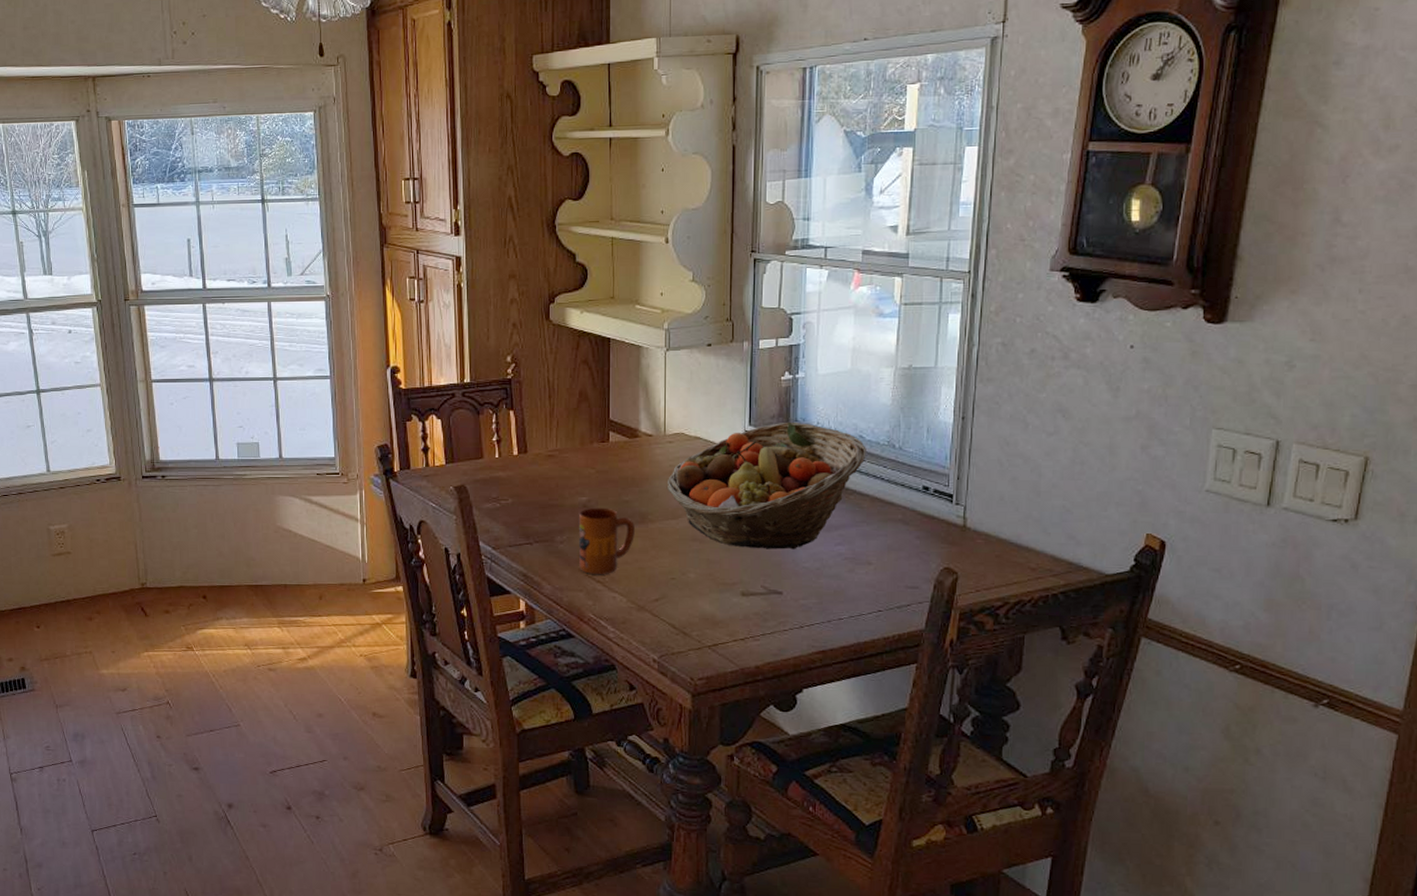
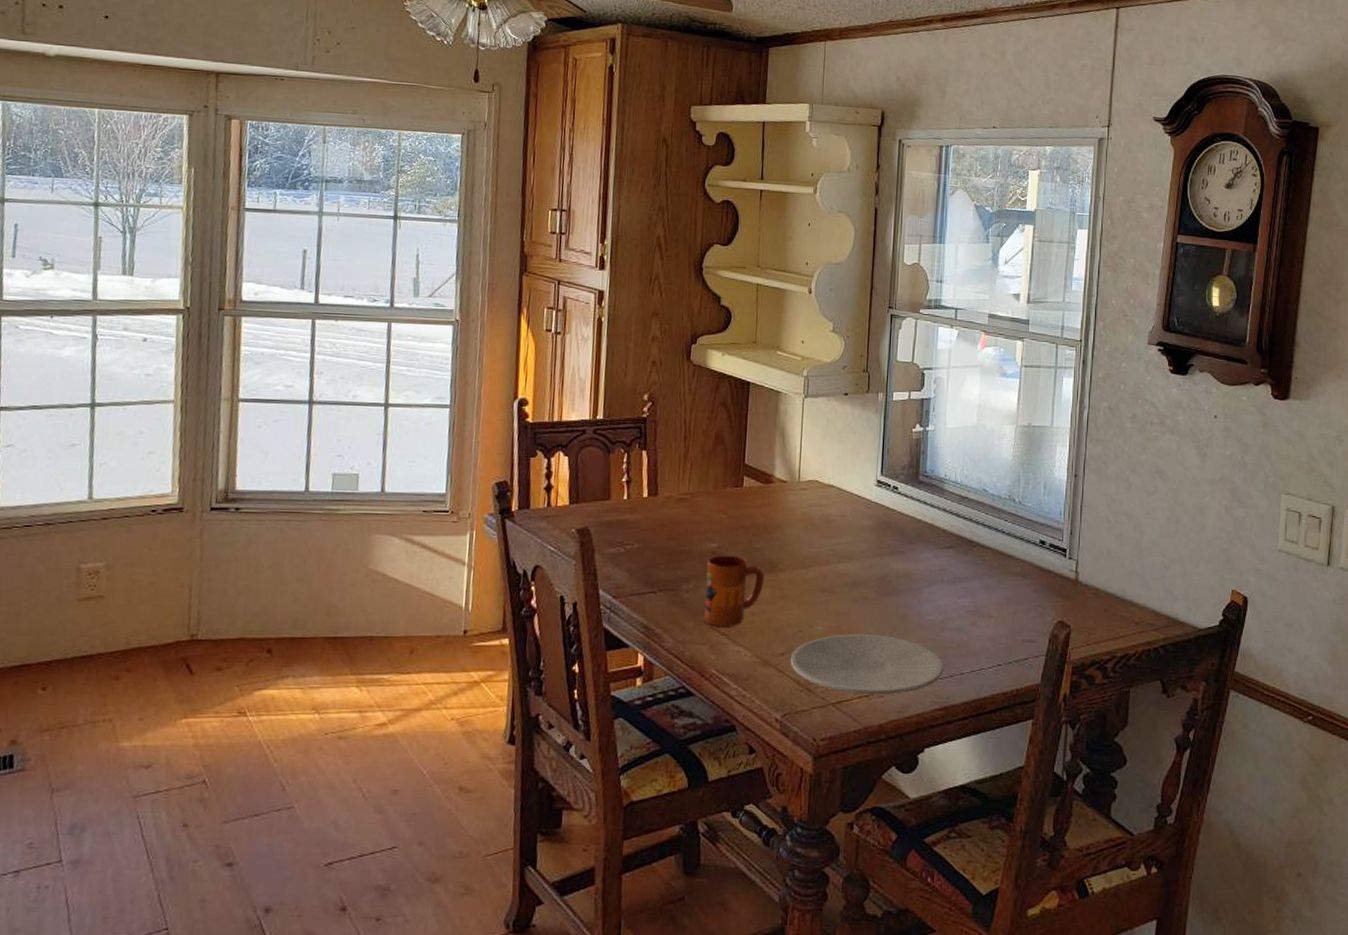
plate: none [664,581,821,639] -> present [790,634,944,696]
fruit basket: present [666,421,866,550] -> none [798,473,989,602]

